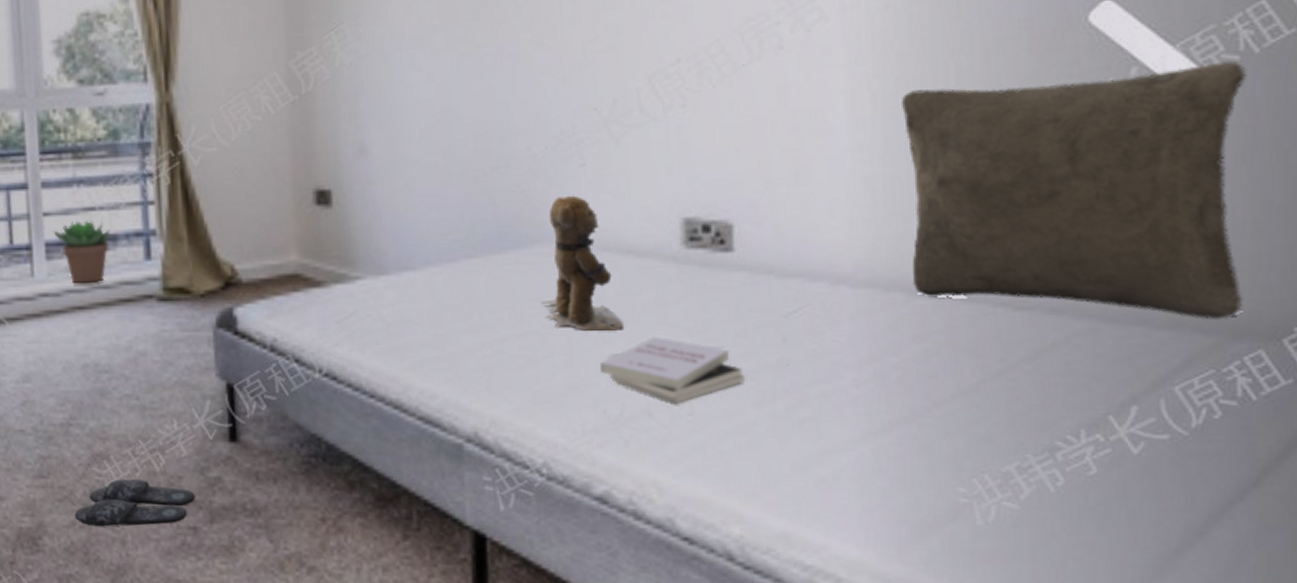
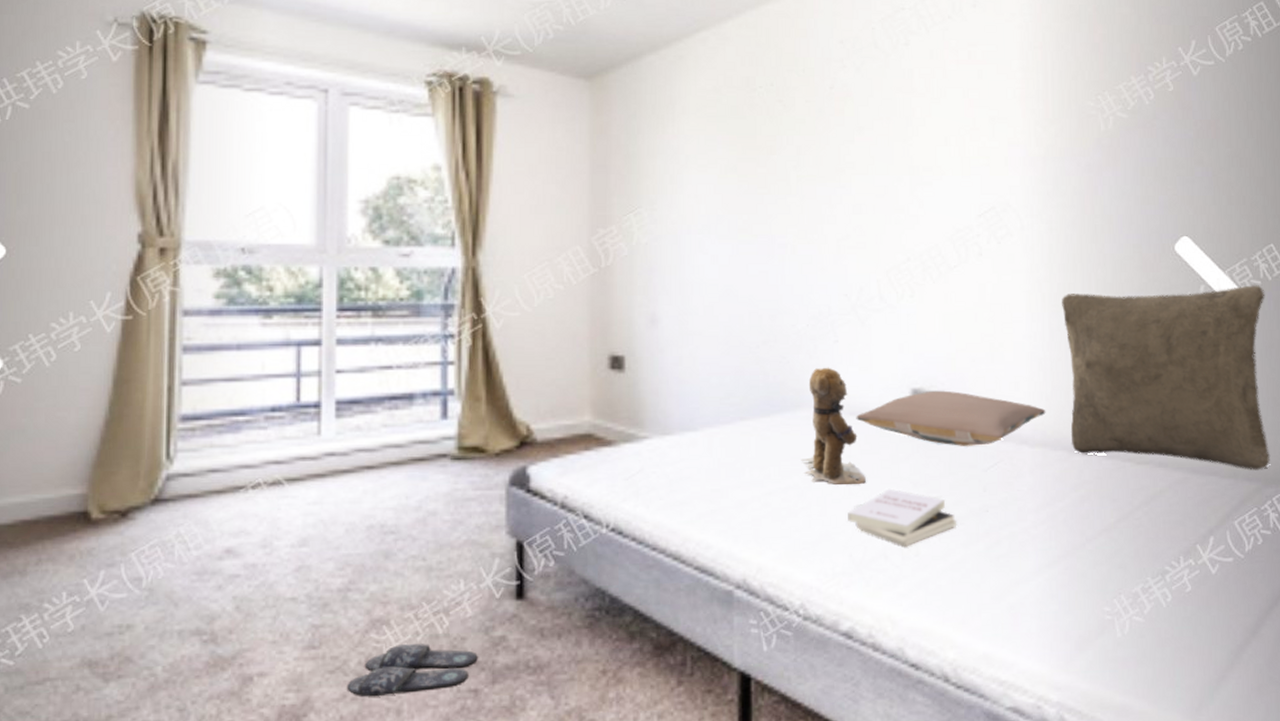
succulent plant: present [53,220,112,283] -> none [345,378,408,442]
pillow: none [610,219,875,287] -> present [856,390,1046,446]

